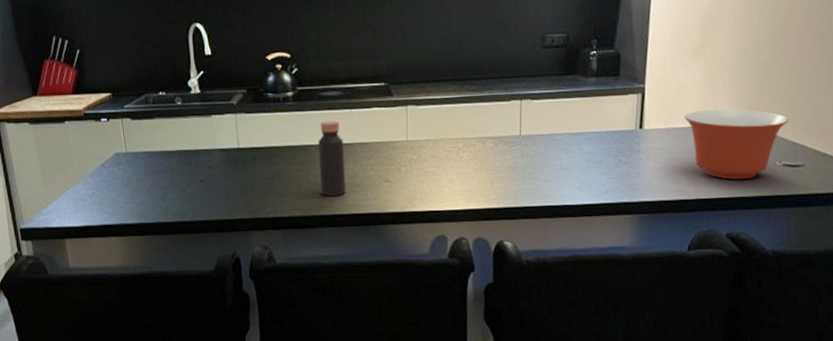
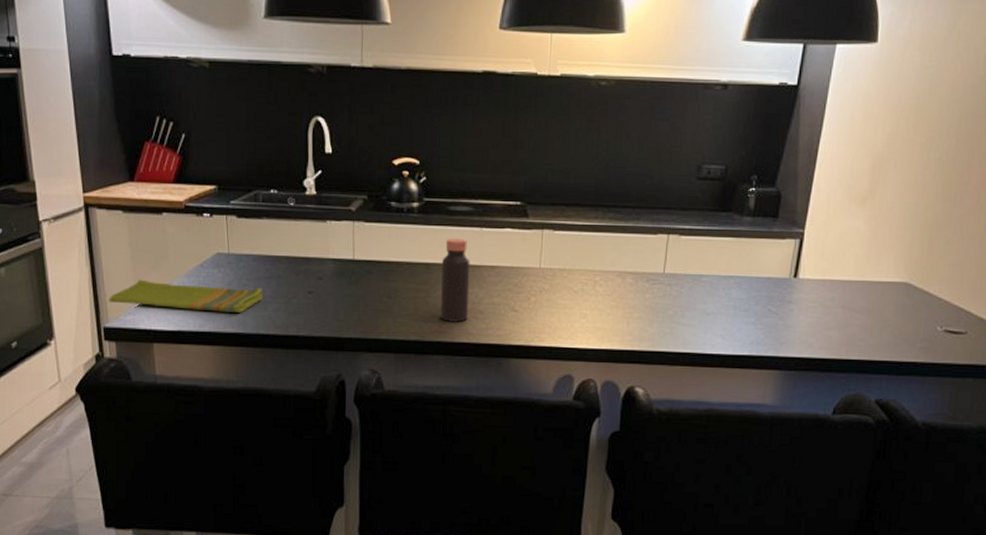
dish towel: none [22,181,161,206] -> present [109,279,264,313]
mixing bowl: present [684,109,789,180] -> none [843,263,956,343]

